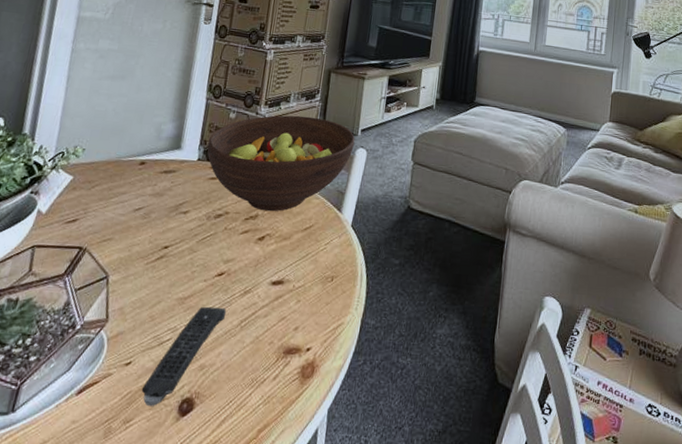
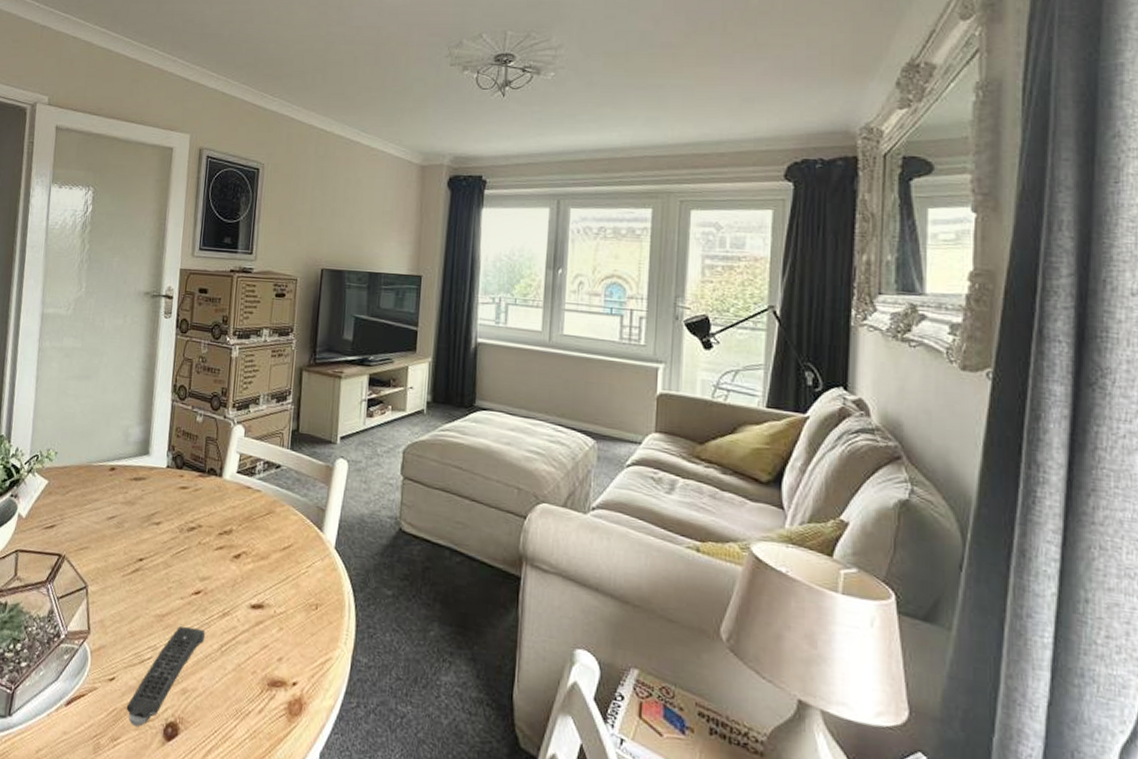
fruit bowl: present [207,115,355,212] -> none [175,419,334,527]

